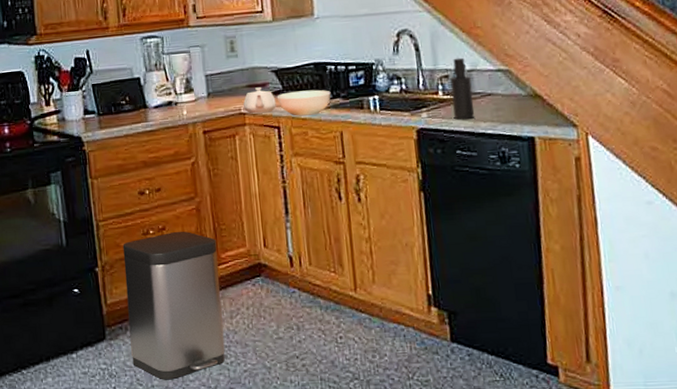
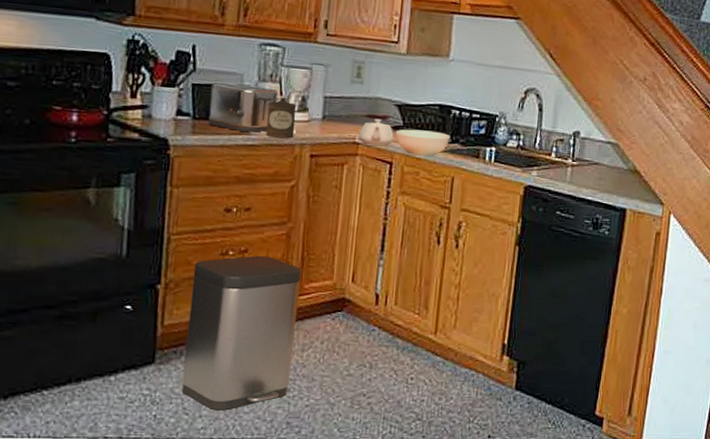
toaster: none [108,76,166,121] -> present [208,83,279,133]
canister: none [158,83,186,121] -> present [266,97,296,139]
soap dispenser: present [450,57,475,121] -> none [561,124,583,185]

